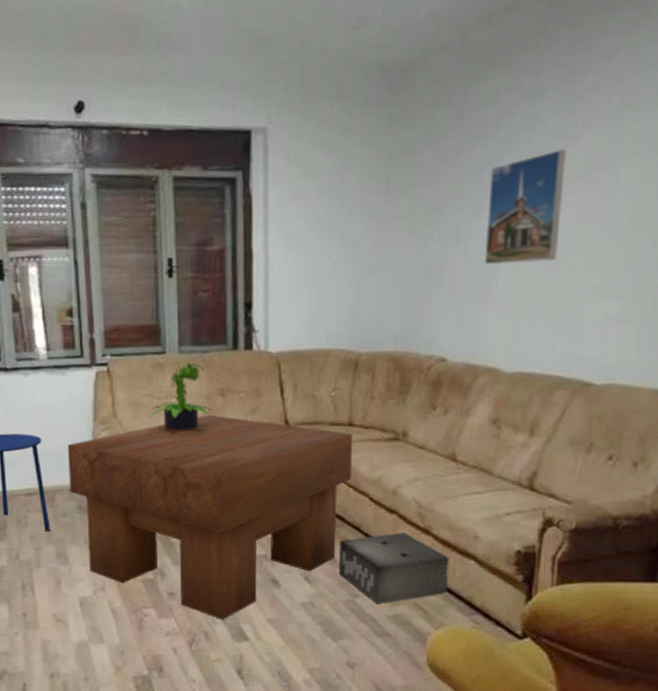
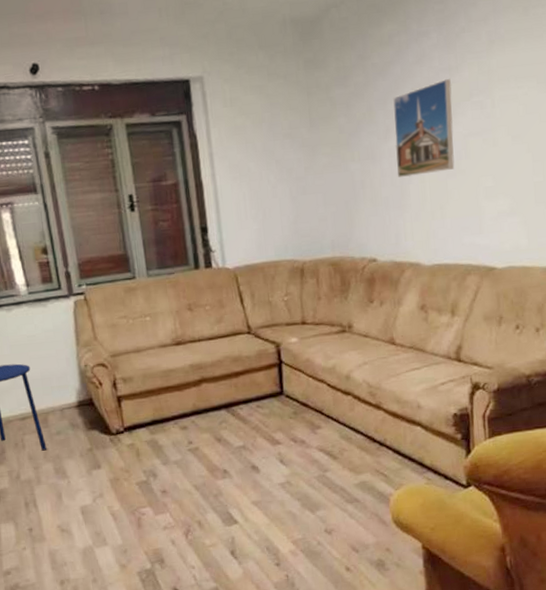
coffee table: present [67,414,354,620] -> none [54,327,310,508]
potted plant: present [150,362,212,431] -> none [127,284,182,346]
speaker: present [339,532,450,605] -> none [307,410,401,476]

